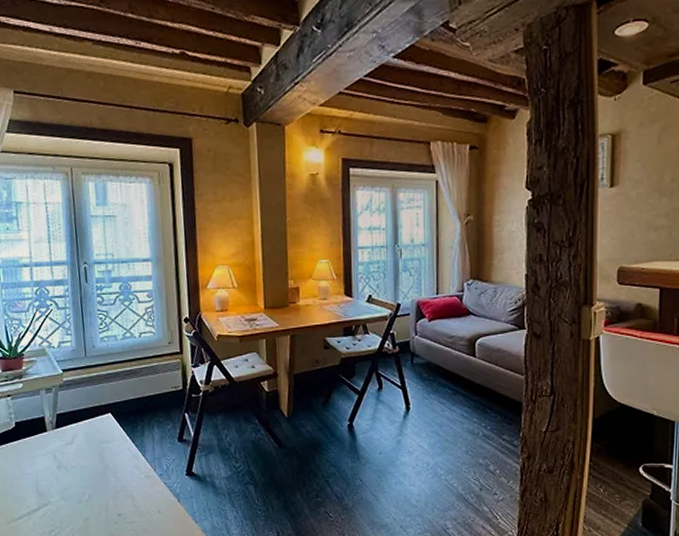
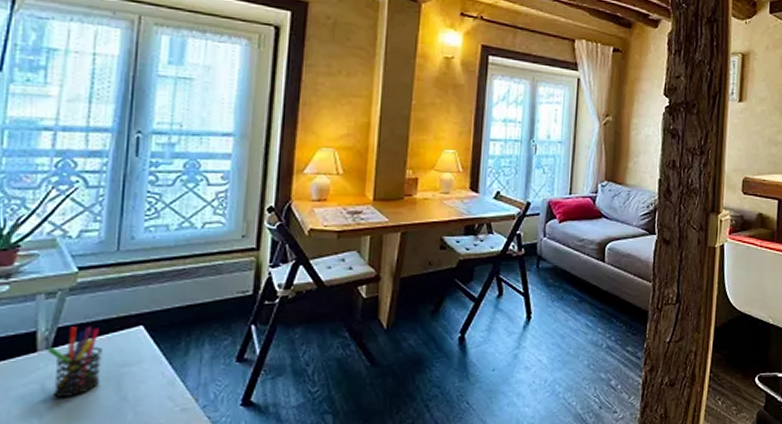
pen holder: none [53,413,90,465] -> present [47,326,102,399]

